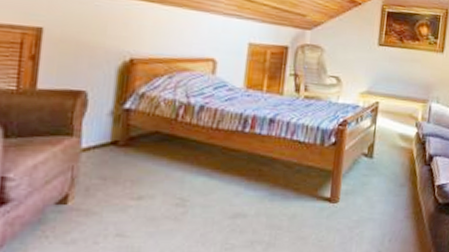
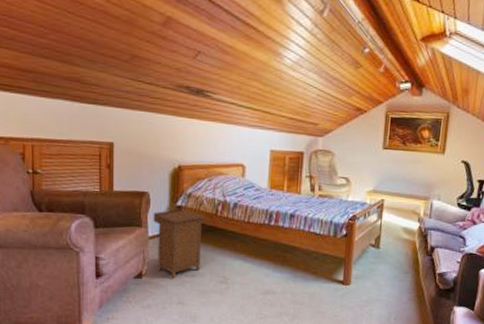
nightstand: none [89,113,162,204] -> present [153,210,206,279]

